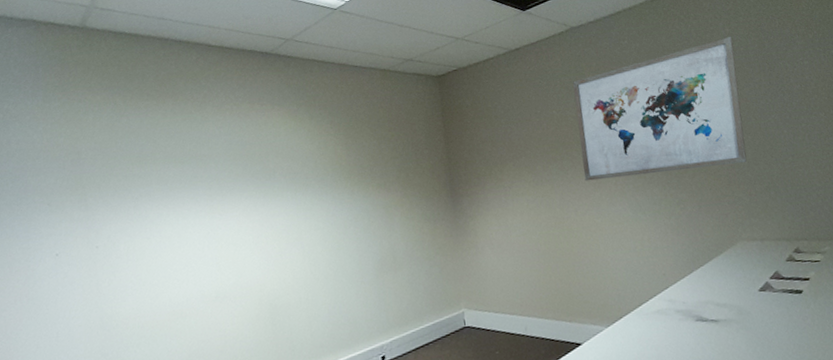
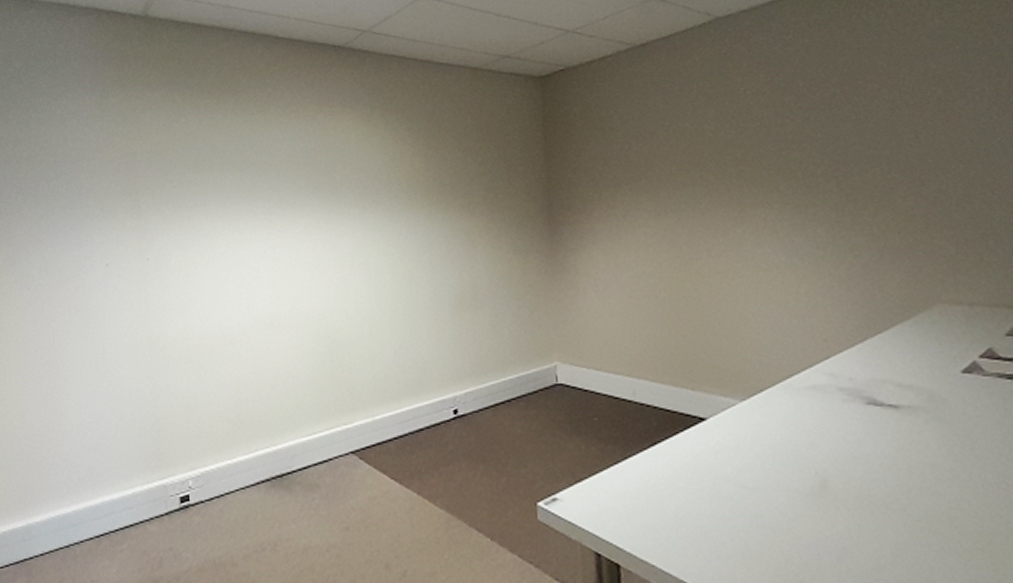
wall art: present [573,36,748,182] -> none [714,29,956,214]

